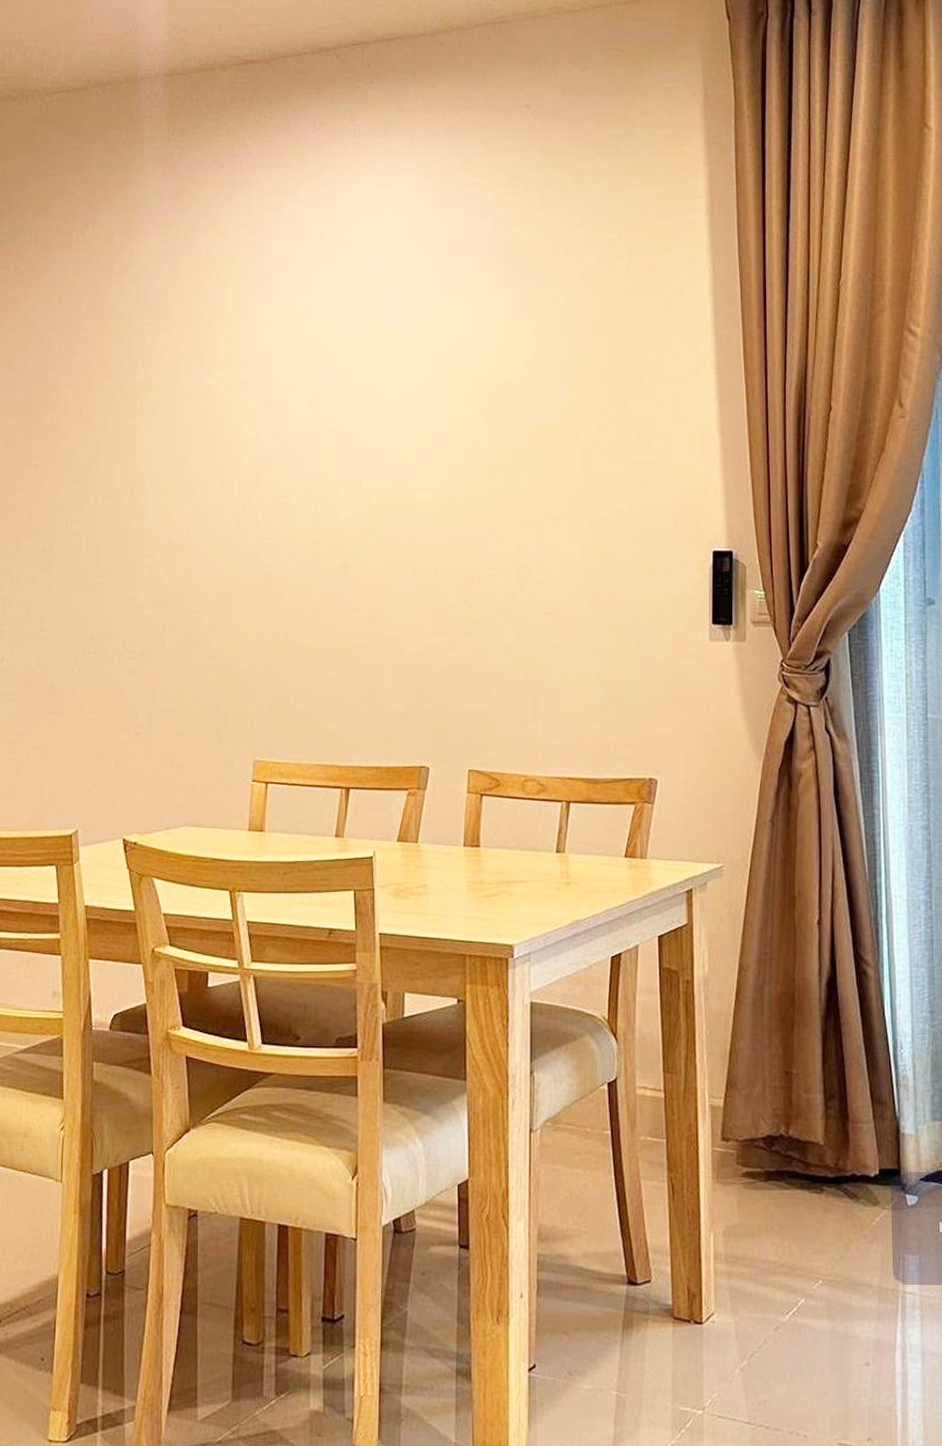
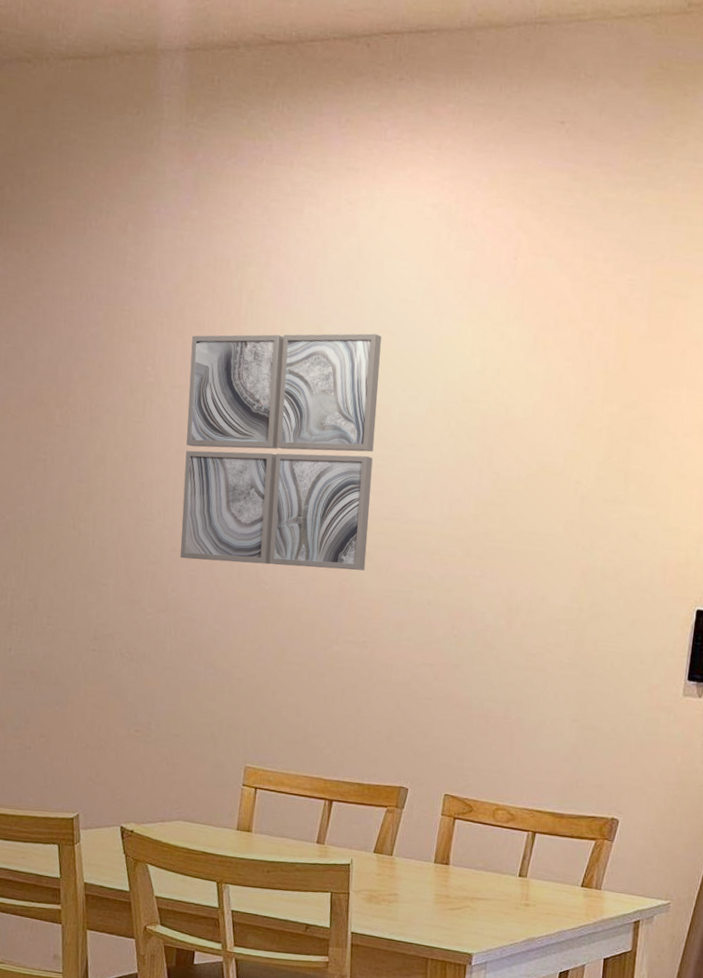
wall art: none [176,313,369,550] -> present [180,333,382,571]

